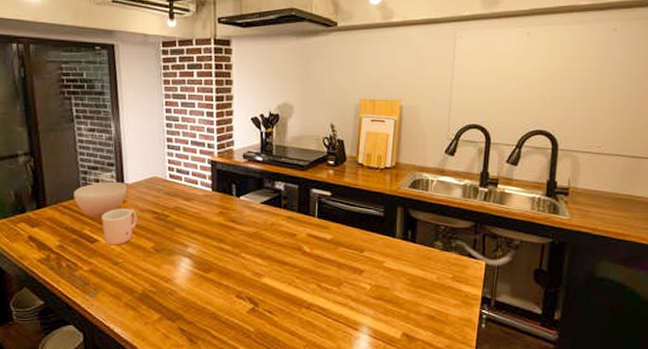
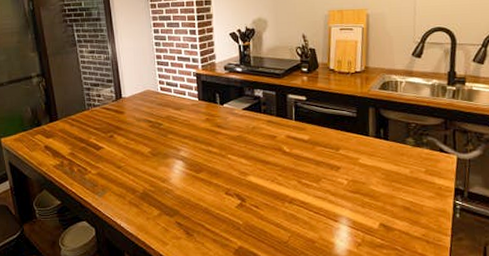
bowl: present [73,181,128,218] -> none [80,96,125,128]
mug: present [102,209,137,246] -> none [105,119,135,152]

